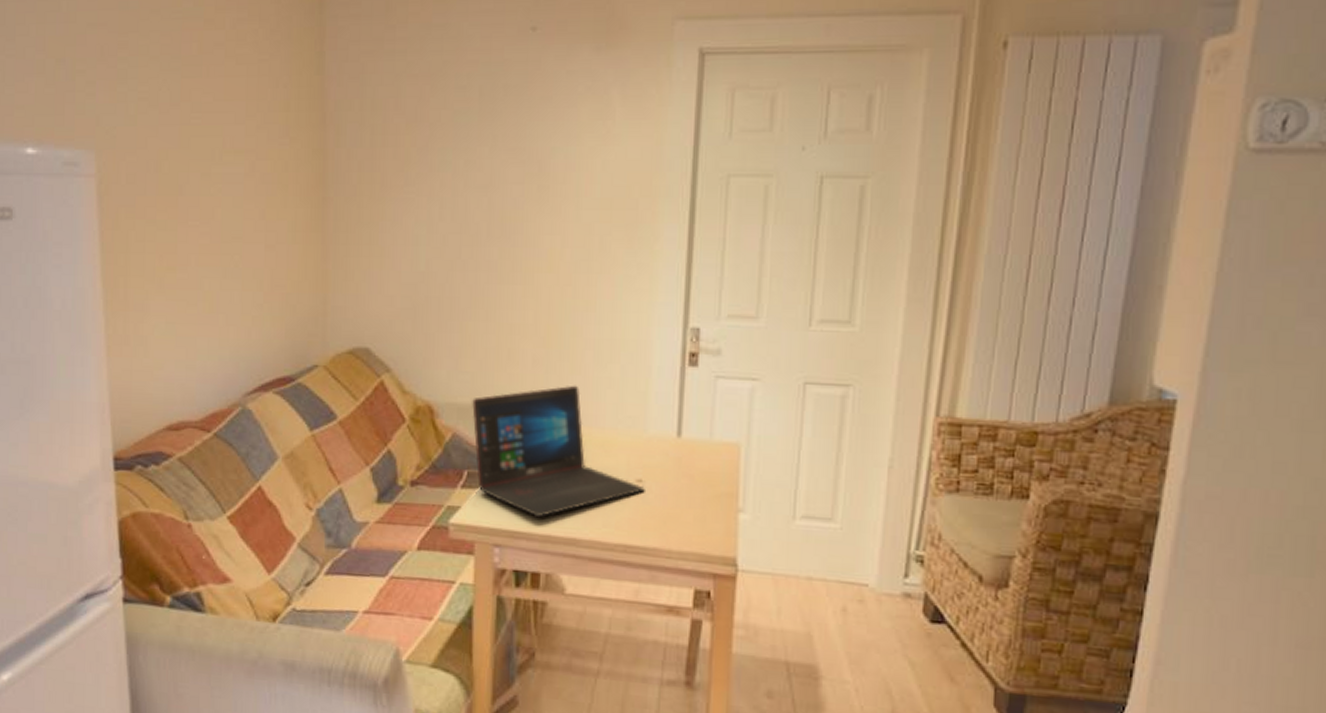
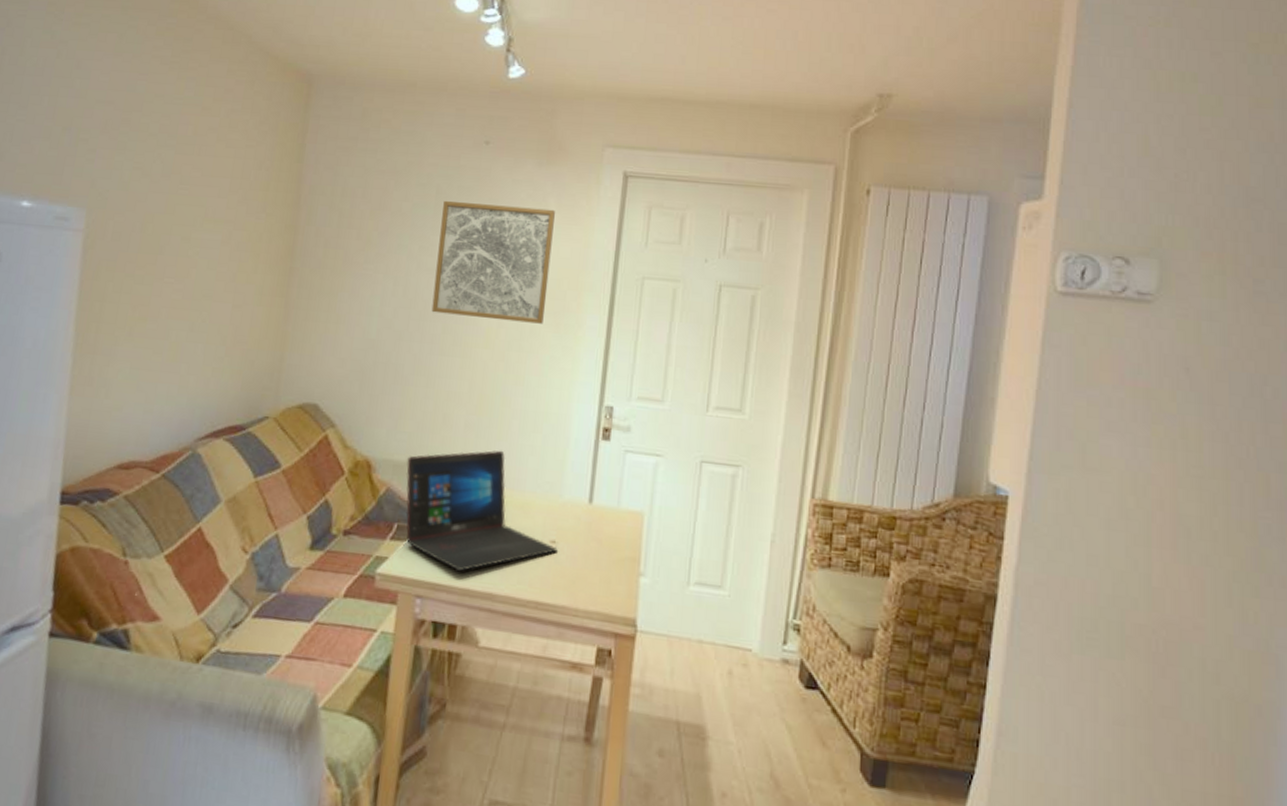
wall art: none [485,103,619,239] -> present [431,200,555,324]

